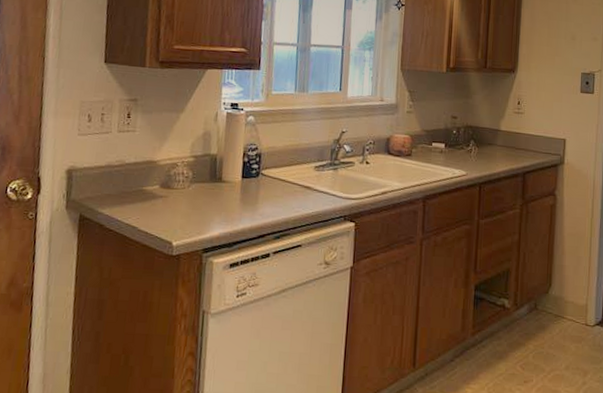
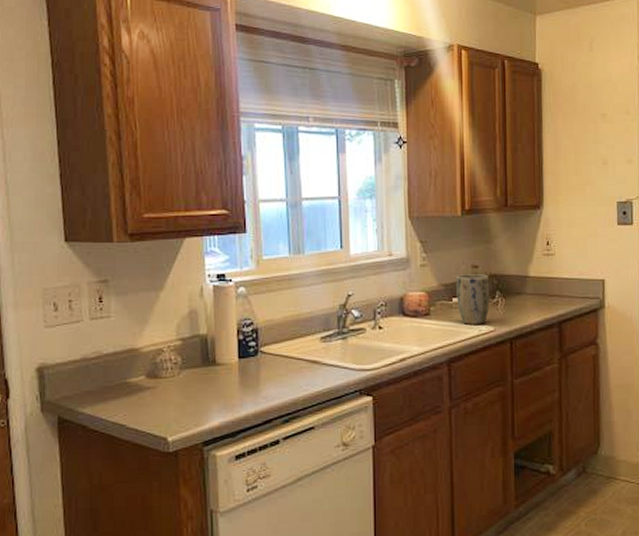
plant pot: none [436,123,466,168] -> present [456,274,490,325]

